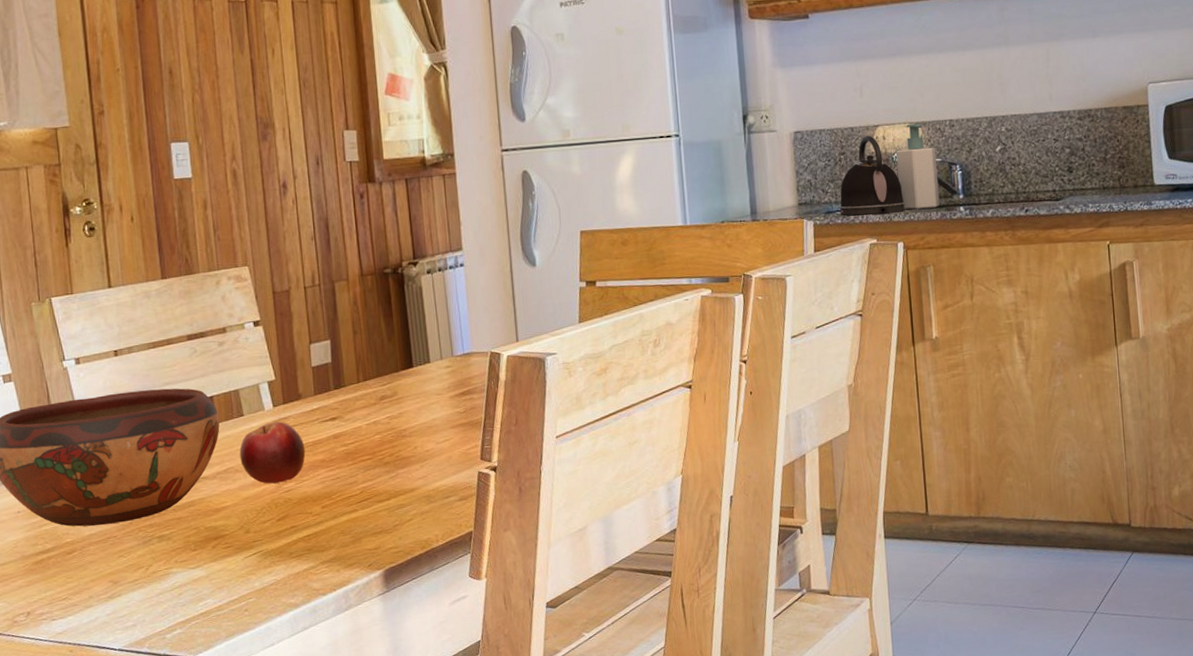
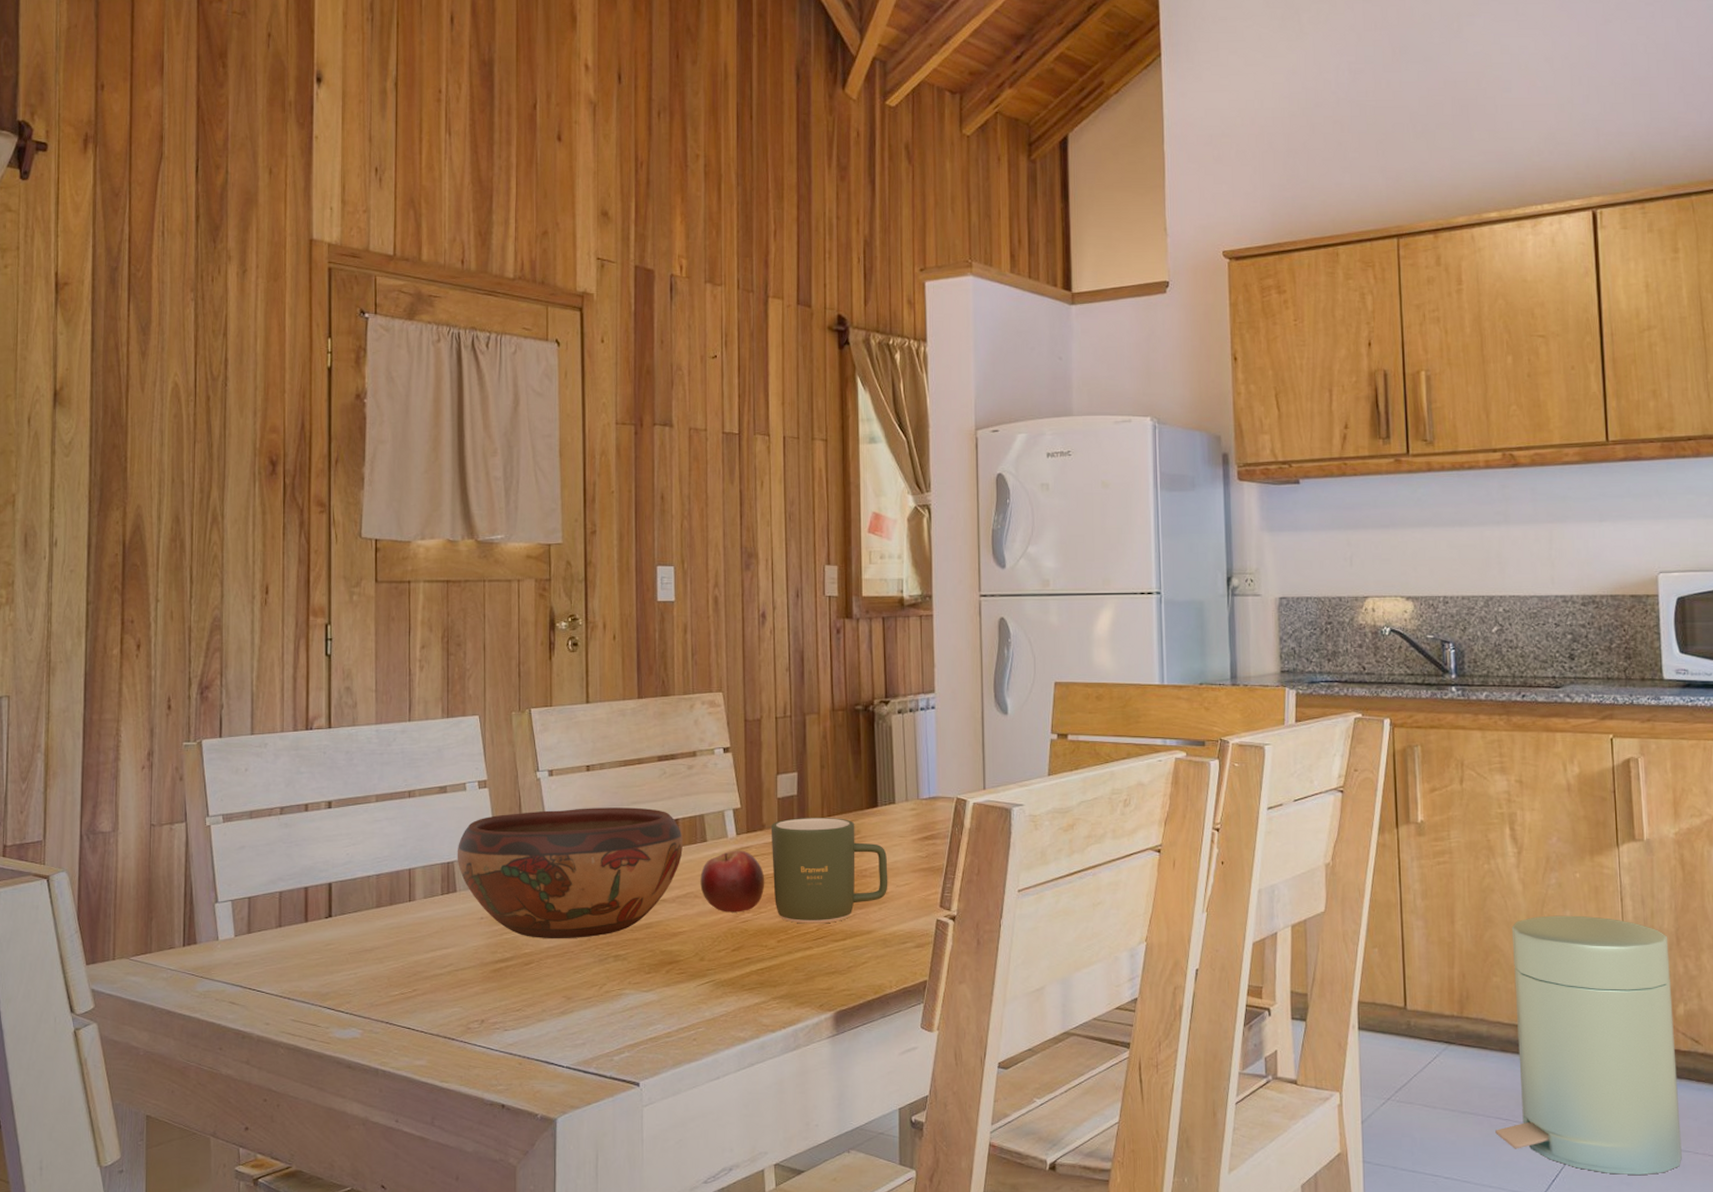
mug: none [307,381,429,488] -> present [770,817,888,924]
kettle: present [838,135,906,216] -> none [1323,606,1394,688]
soap bottle: present [896,123,940,210] -> none [1385,597,1430,686]
trash can: none [1013,413,1180,647] -> present [1495,915,1682,1176]

